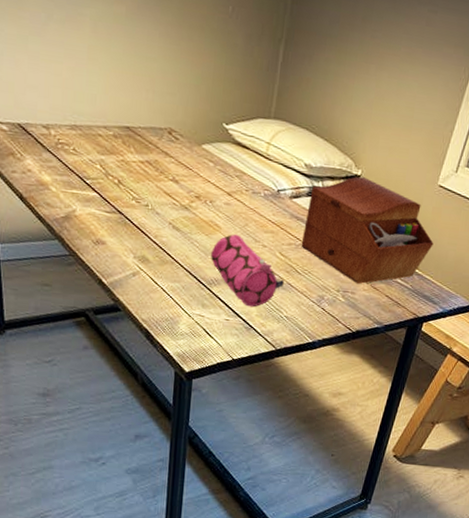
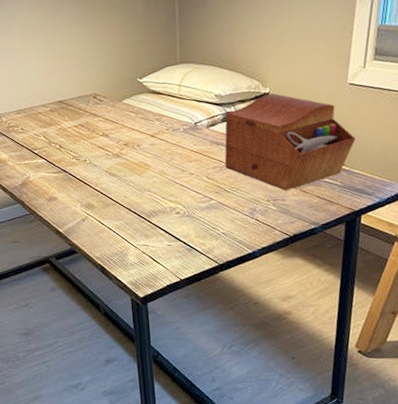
pencil case: present [211,233,284,308] -> none [145,168,215,230]

